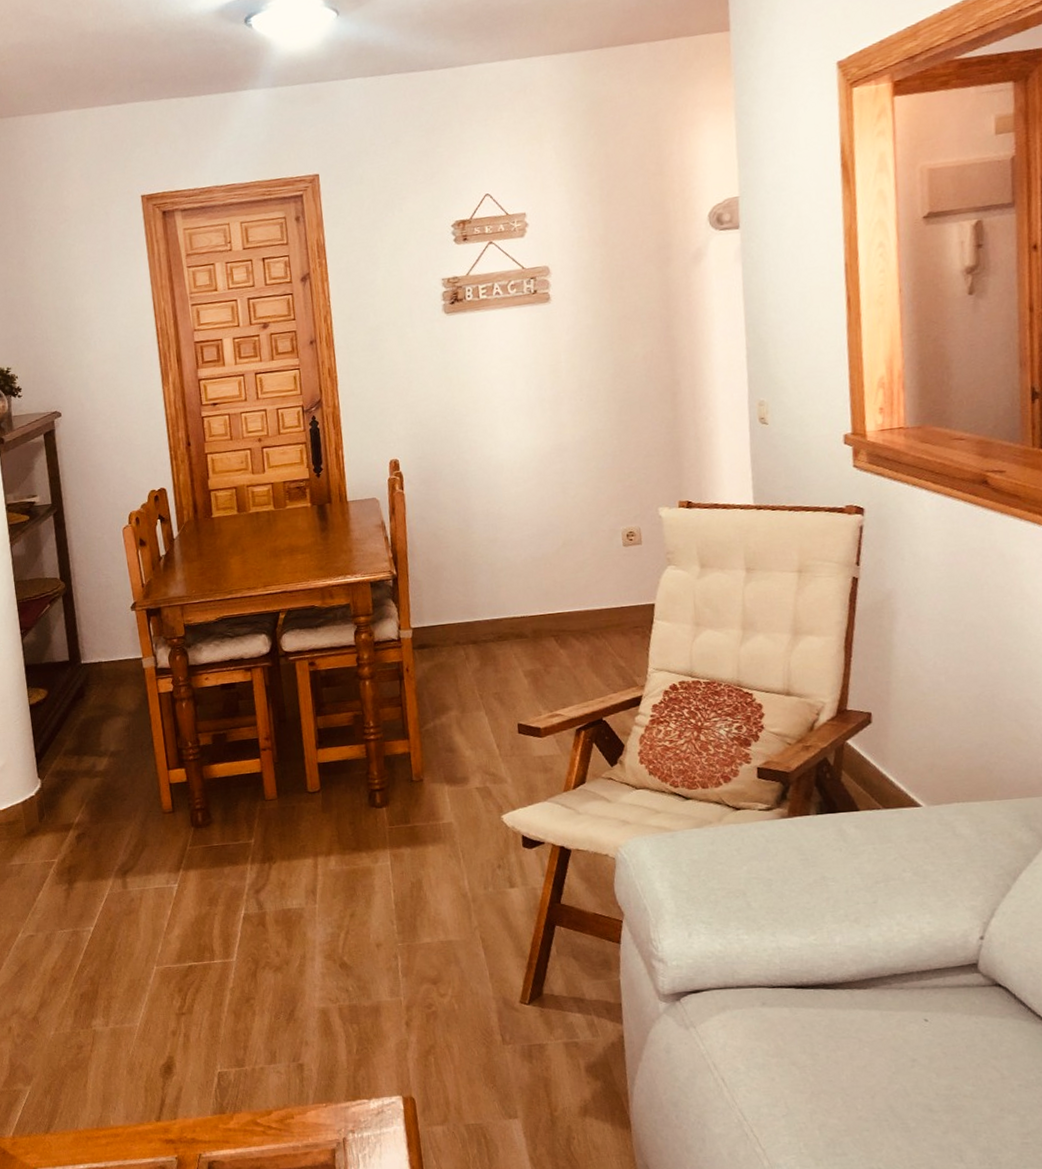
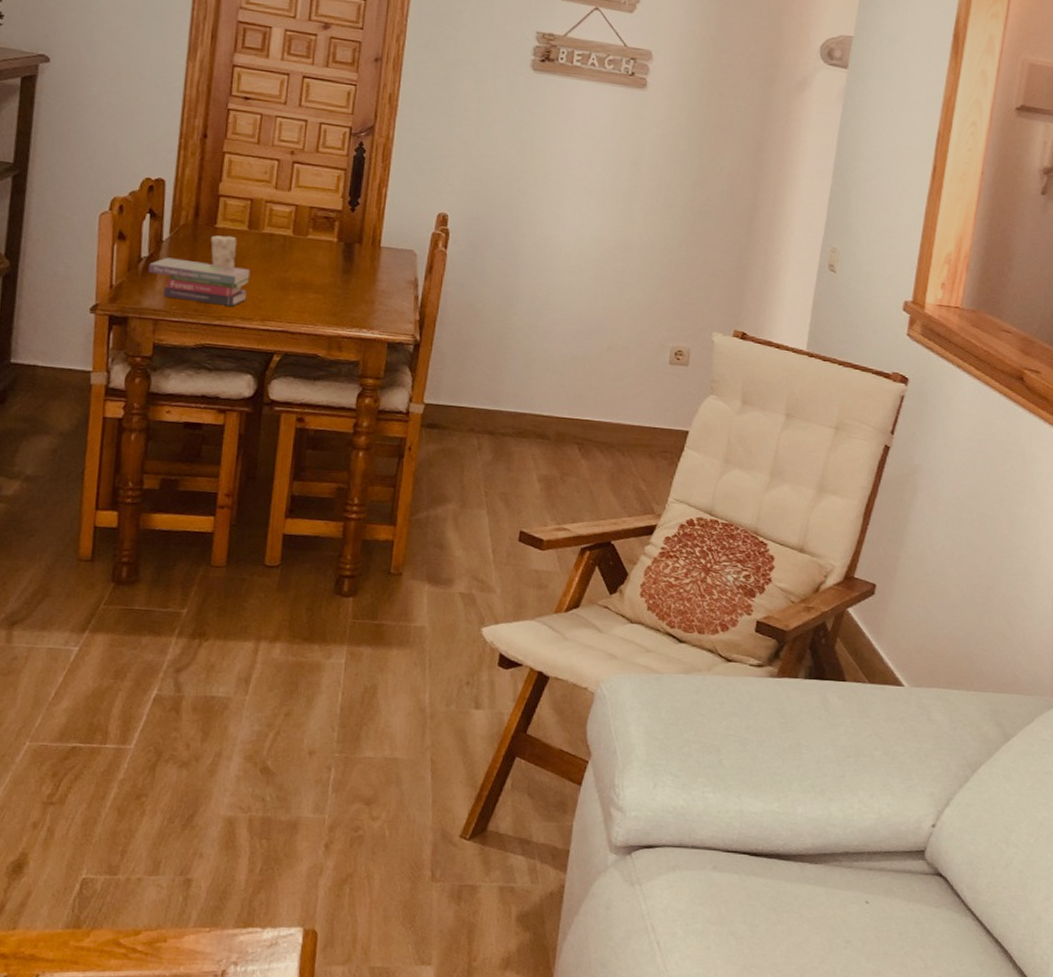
books: none [168,546,249,584] -> present [148,257,251,307]
candle: none [210,522,234,550] -> present [210,235,237,269]

